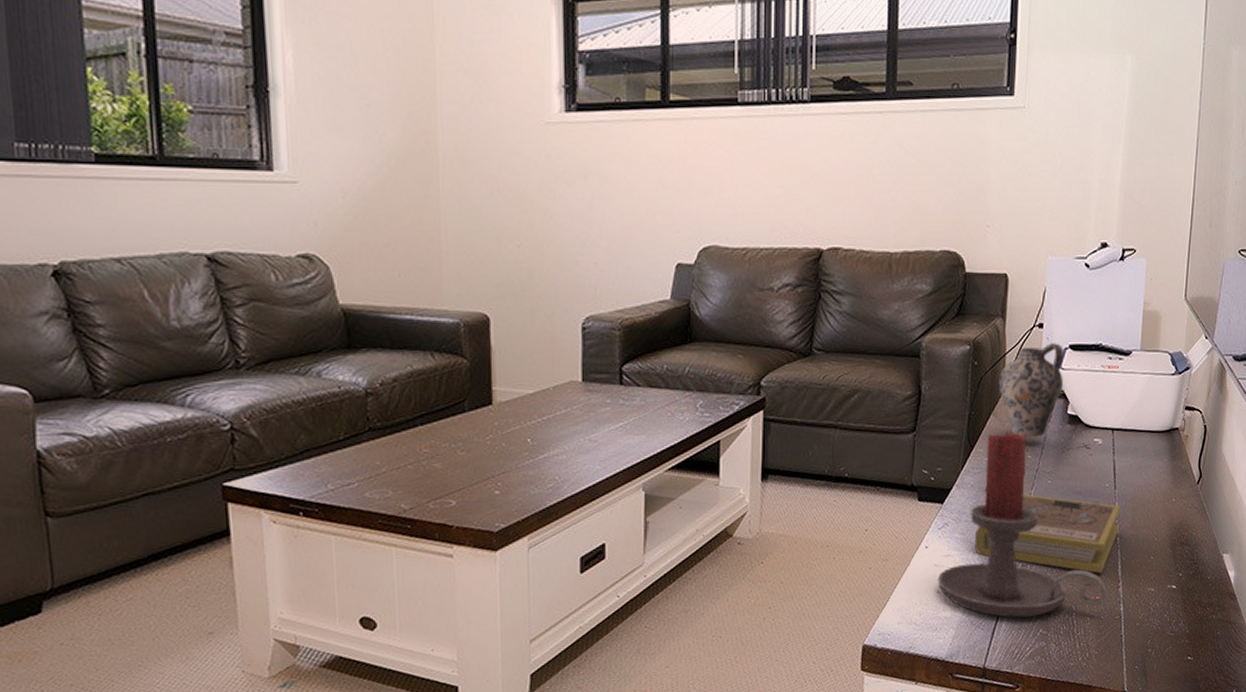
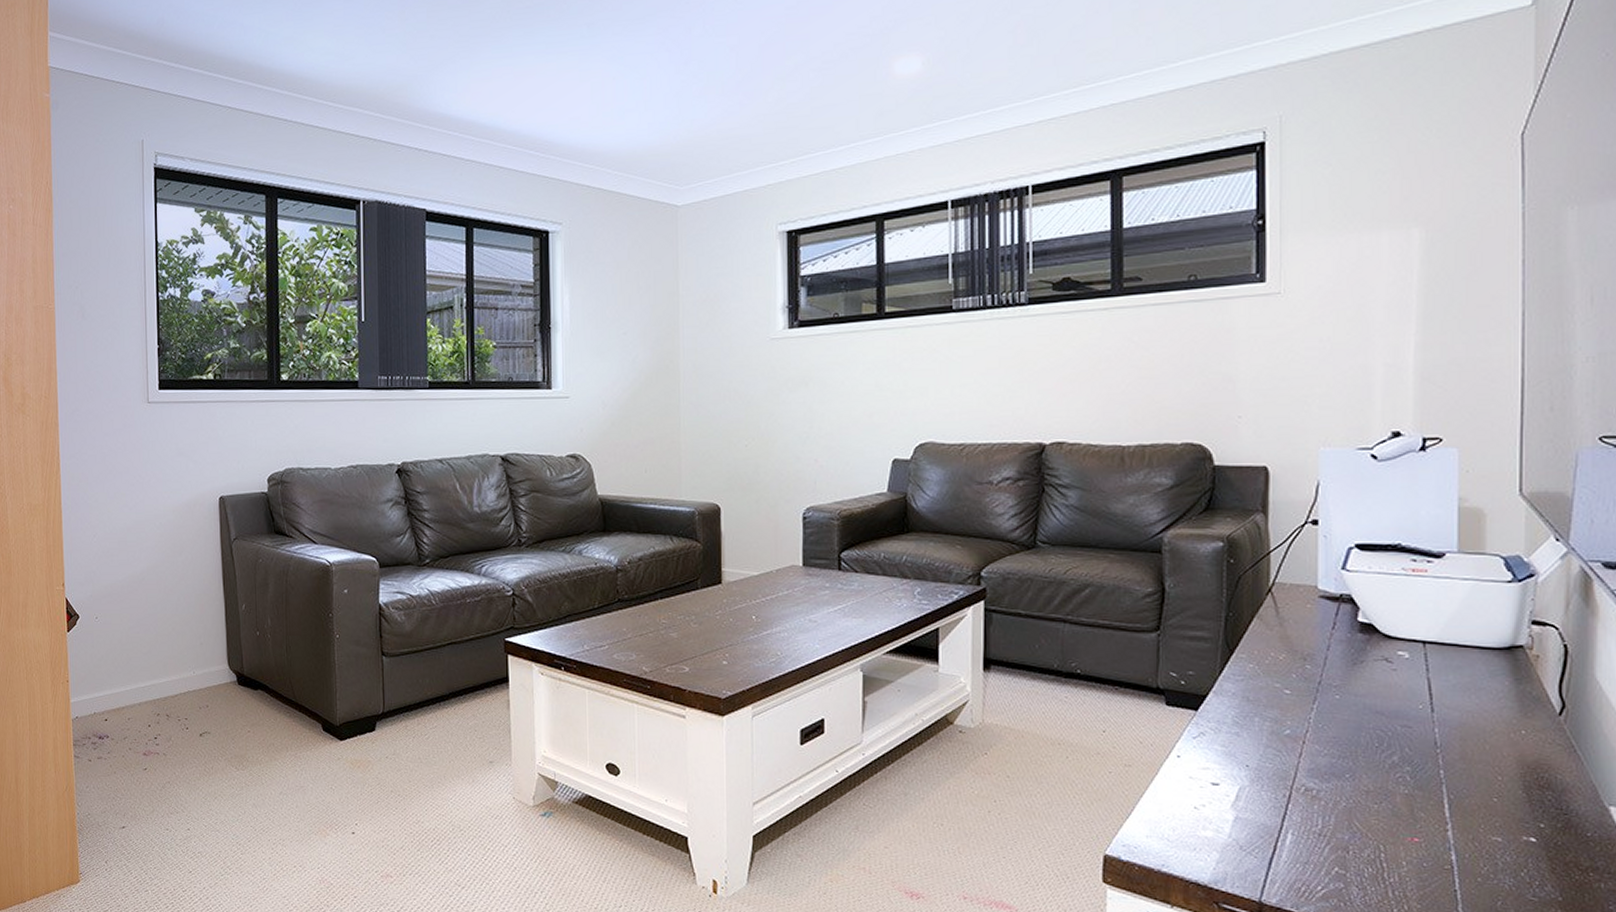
candle holder: present [937,431,1107,618] -> none [1194,636,1429,851]
book: present [975,494,1120,574] -> none [1241,709,1442,811]
ceramic jug: present [998,343,1064,437] -> none [1262,542,1349,644]

